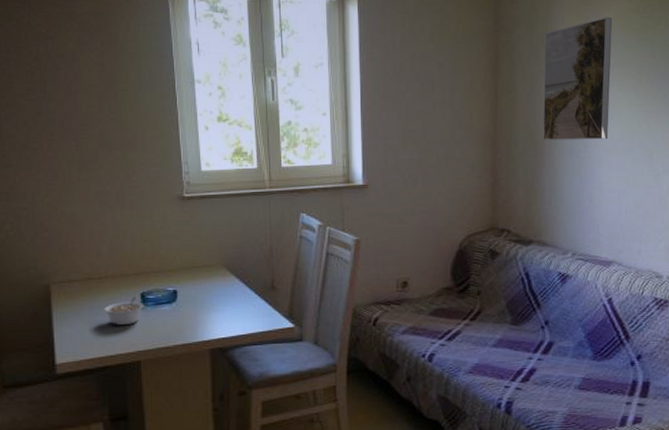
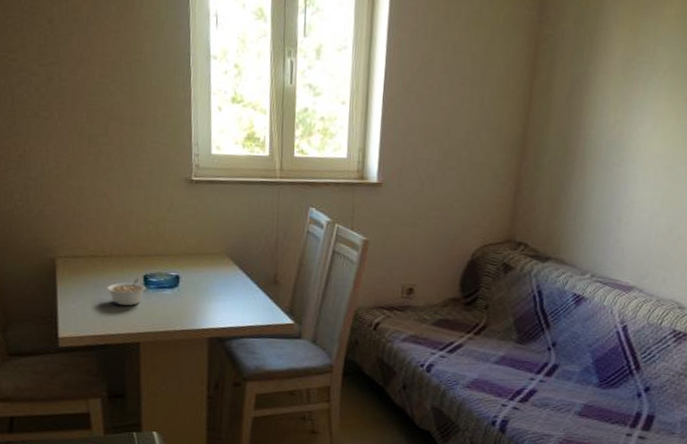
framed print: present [543,17,613,140] -> none [576,14,673,155]

